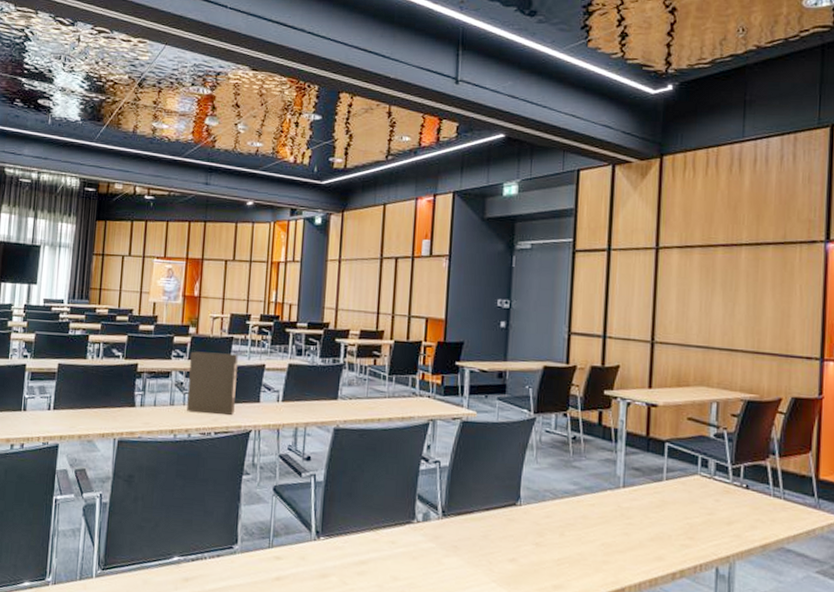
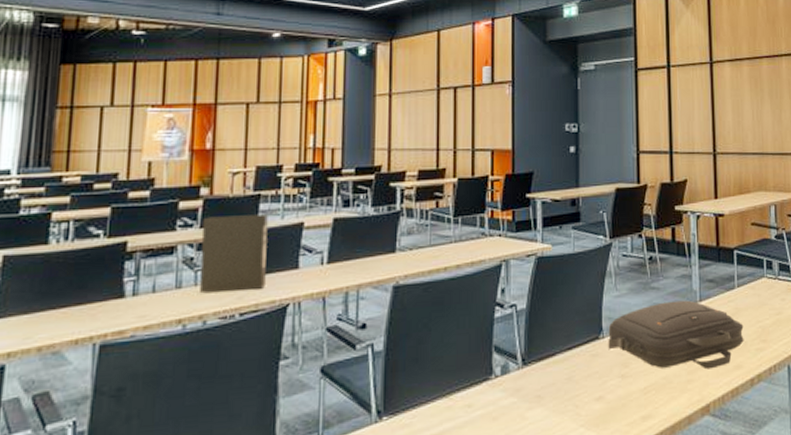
laptop bag: none [525,482,669,555] -> present [608,300,744,370]

